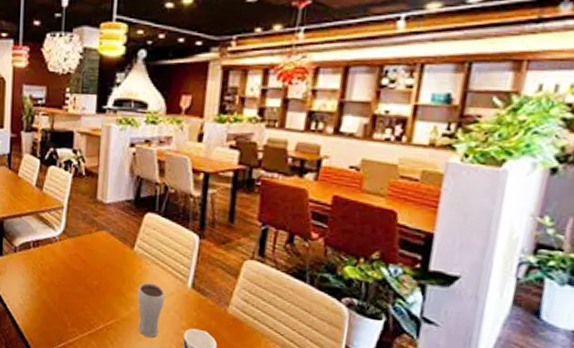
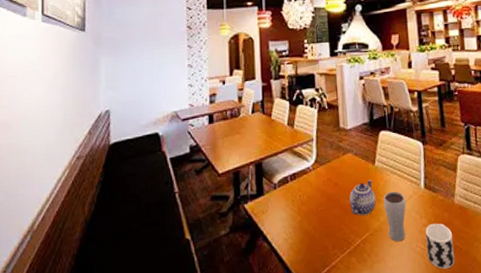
teapot: none [97,265,129,302] -> present [349,180,376,216]

